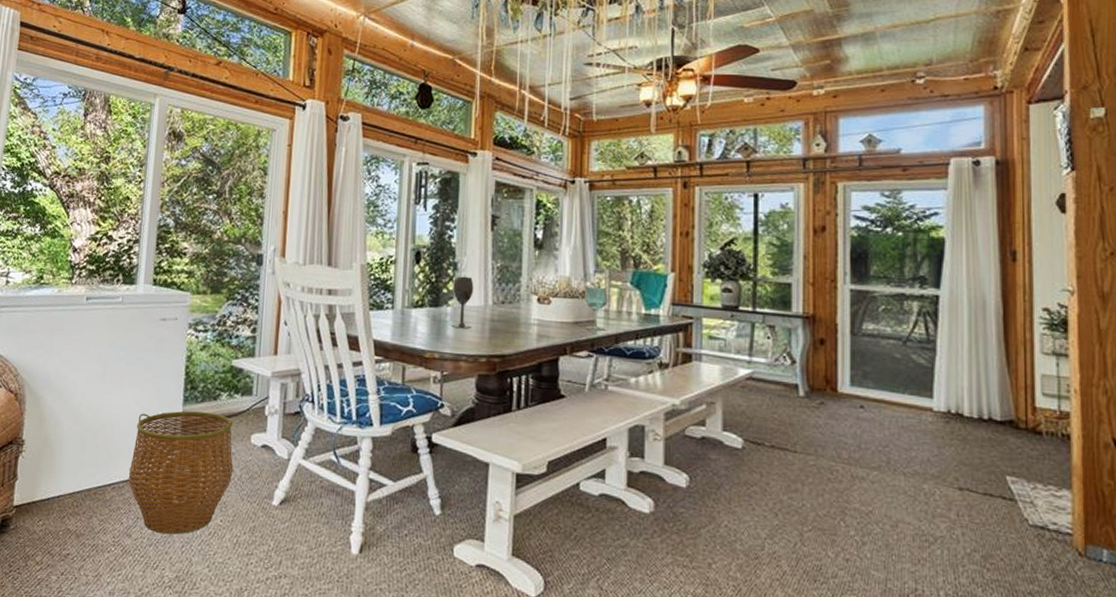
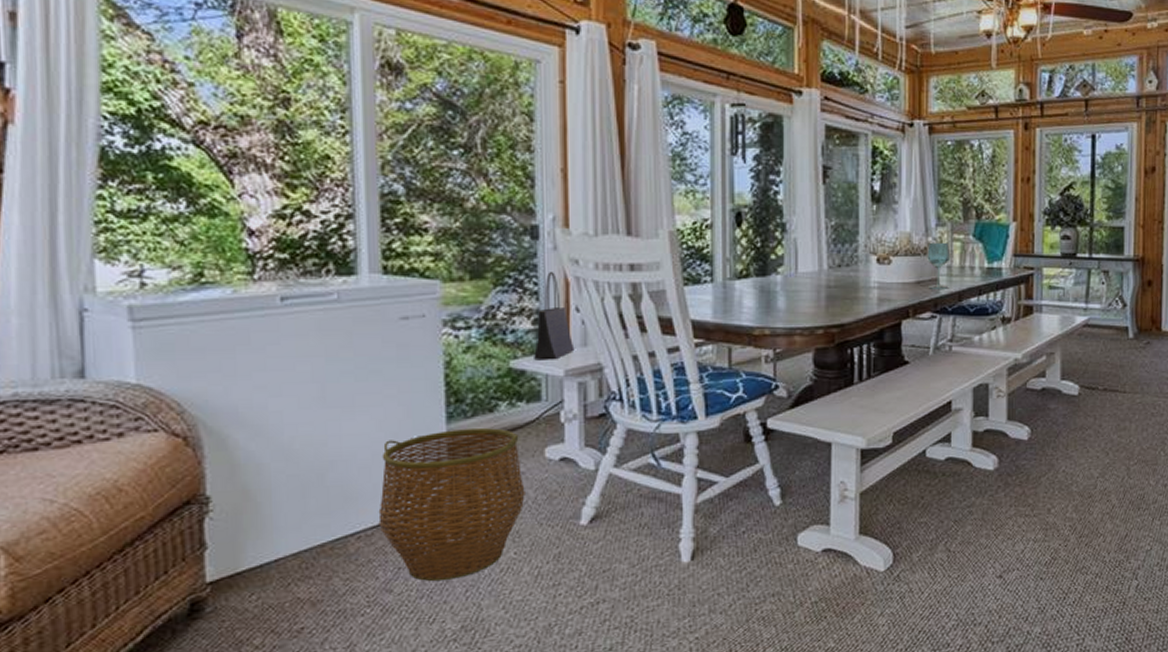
tote bag: none [250,292,281,362] -> present [534,272,575,361]
wine glass: present [452,276,474,329] -> none [782,239,806,299]

